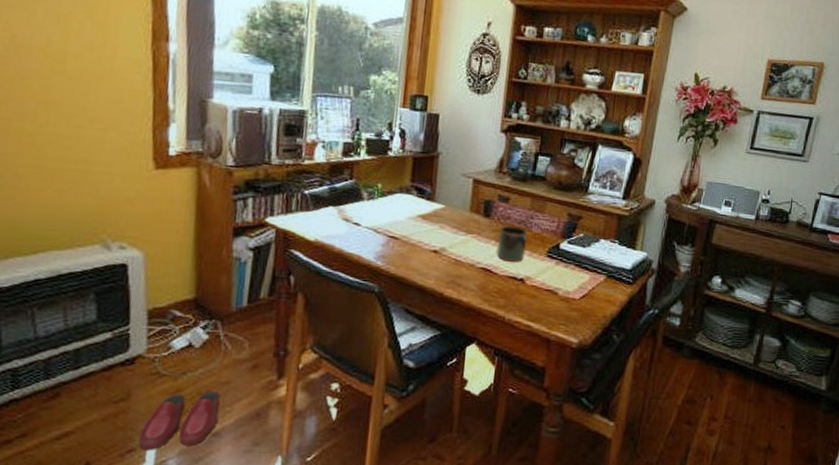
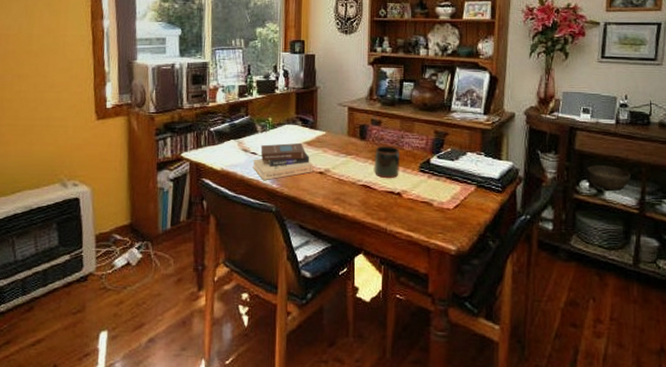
slippers: present [139,390,221,450] -> none [93,302,154,355]
books: none [354,214,427,257] -> present [252,142,314,181]
bowl: none [720,261,763,289] -> present [587,165,631,191]

